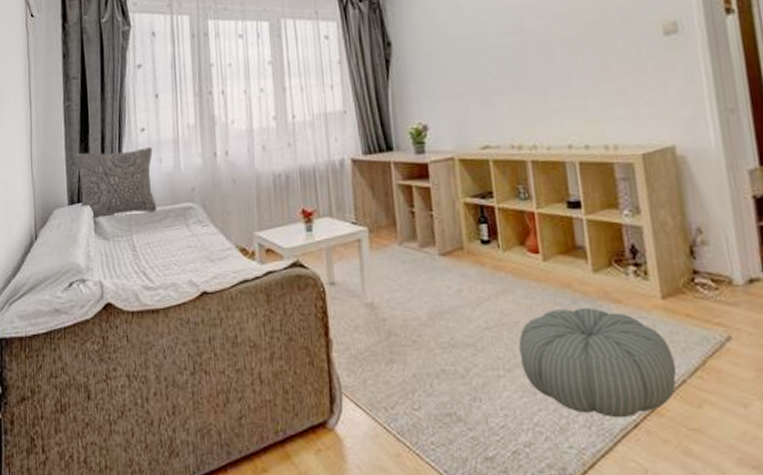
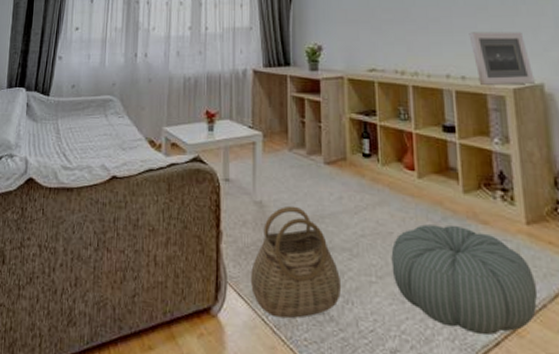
pillow: present [75,147,157,220] -> none [17,44,83,103]
basket: none [367,304,467,424] -> present [250,205,341,319]
picture frame: none [591,90,665,153] -> present [469,32,535,85]

